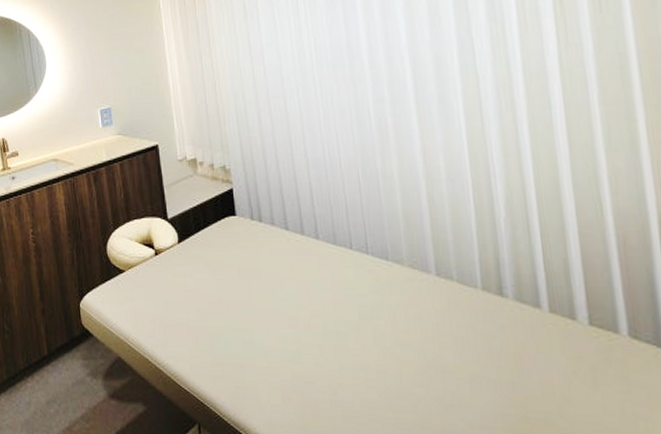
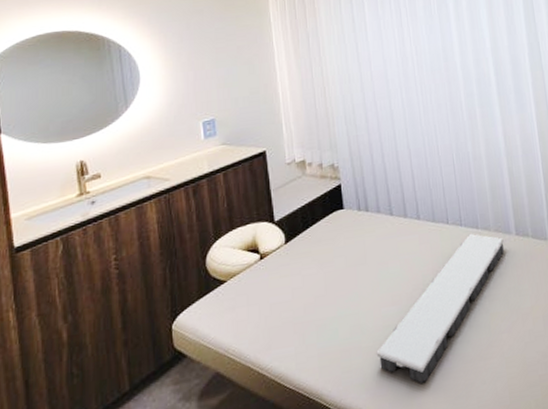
tray: none [271,264,421,419] -> present [376,233,504,383]

